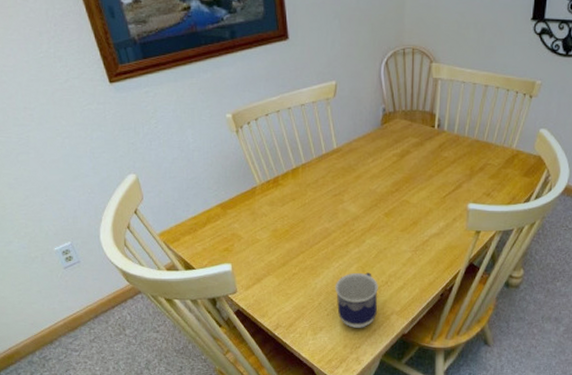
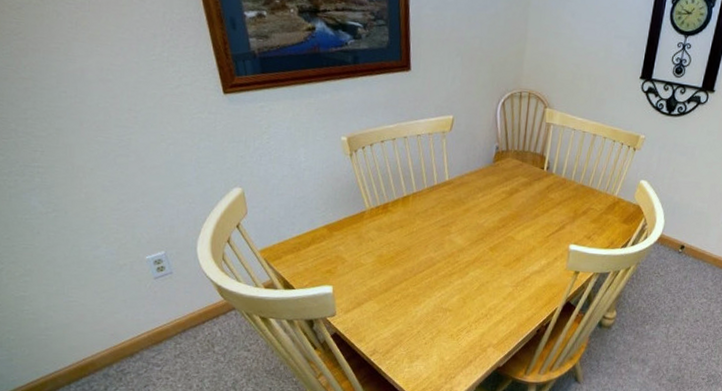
cup: present [335,272,378,328] -> none [435,304,478,359]

